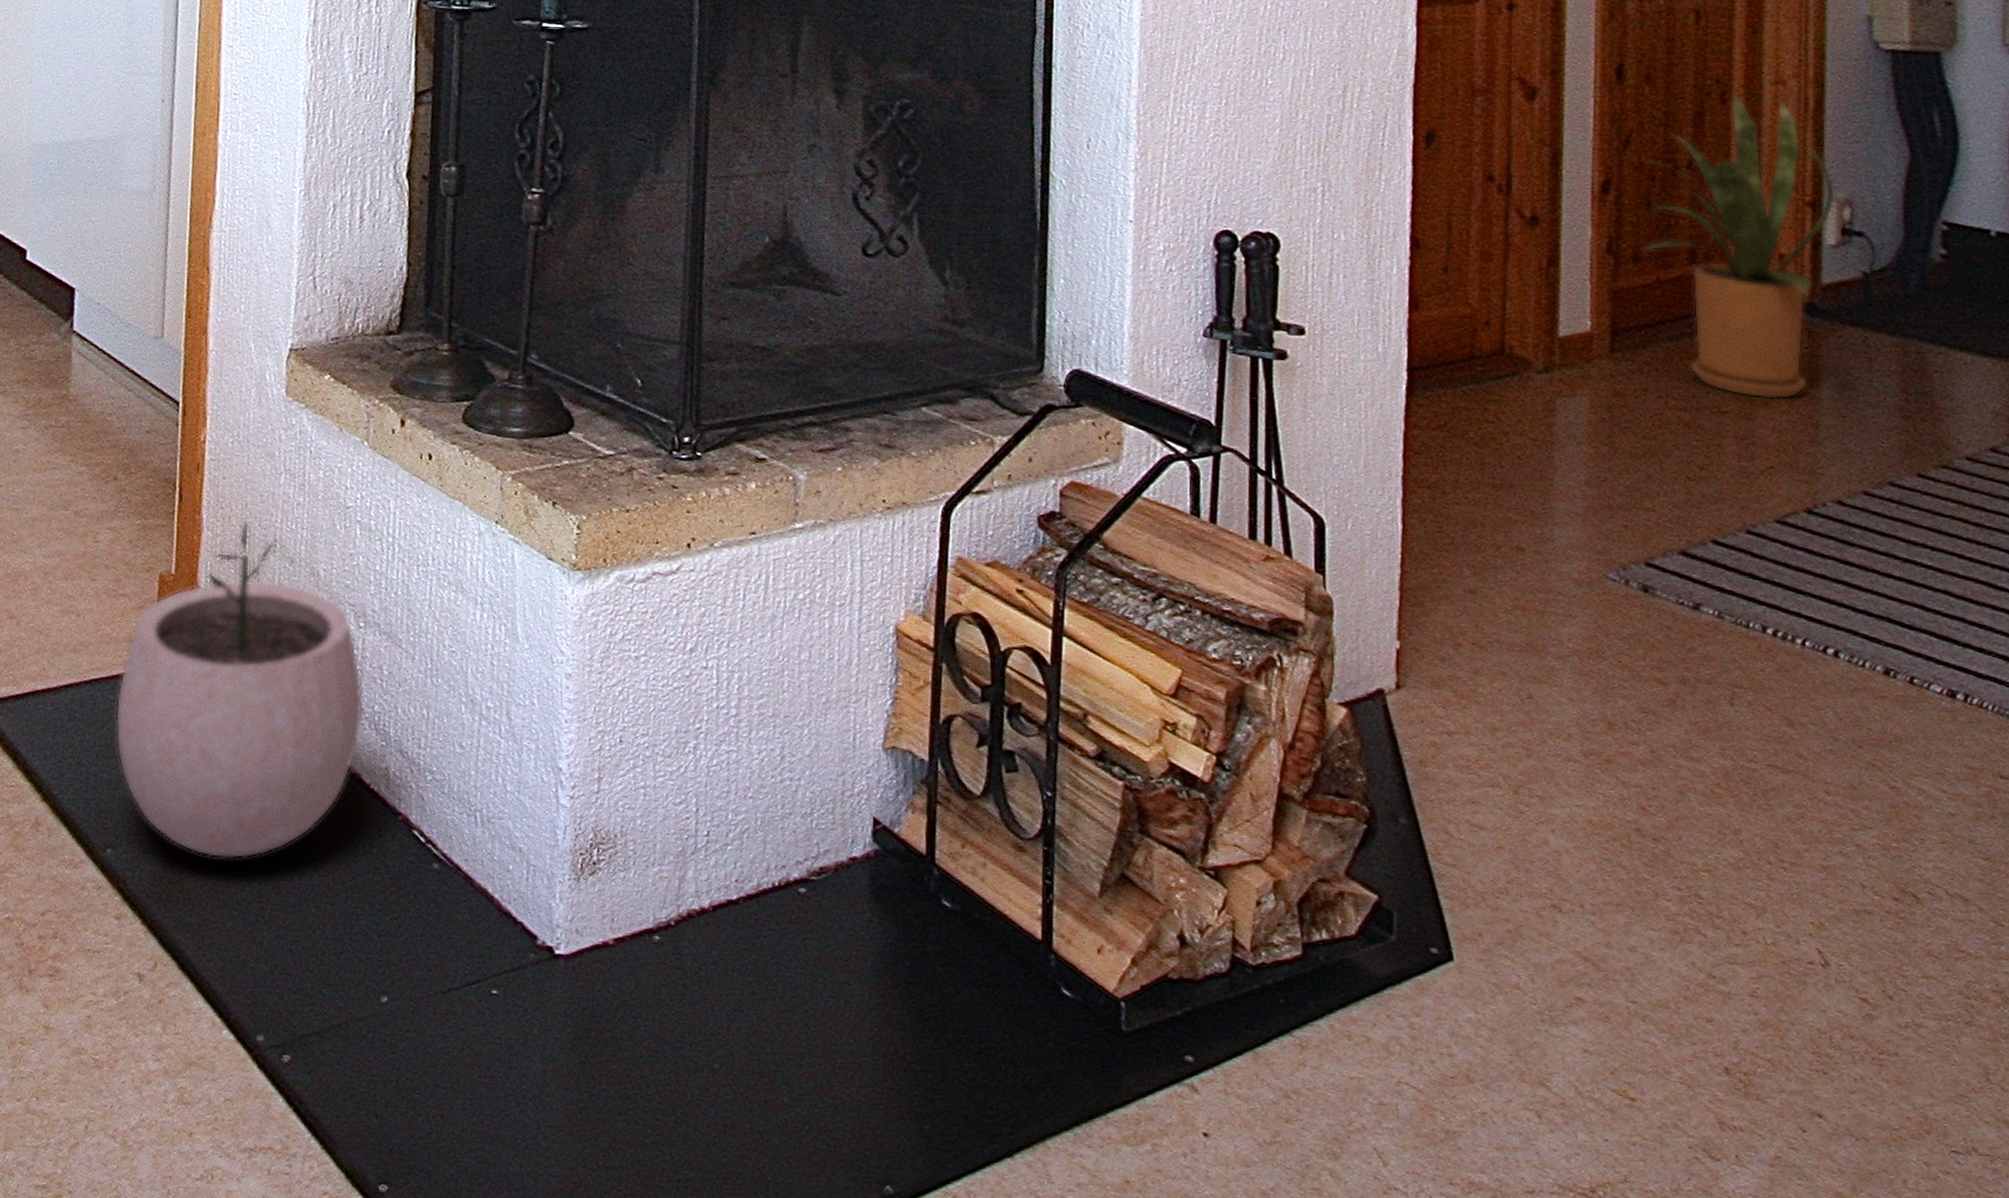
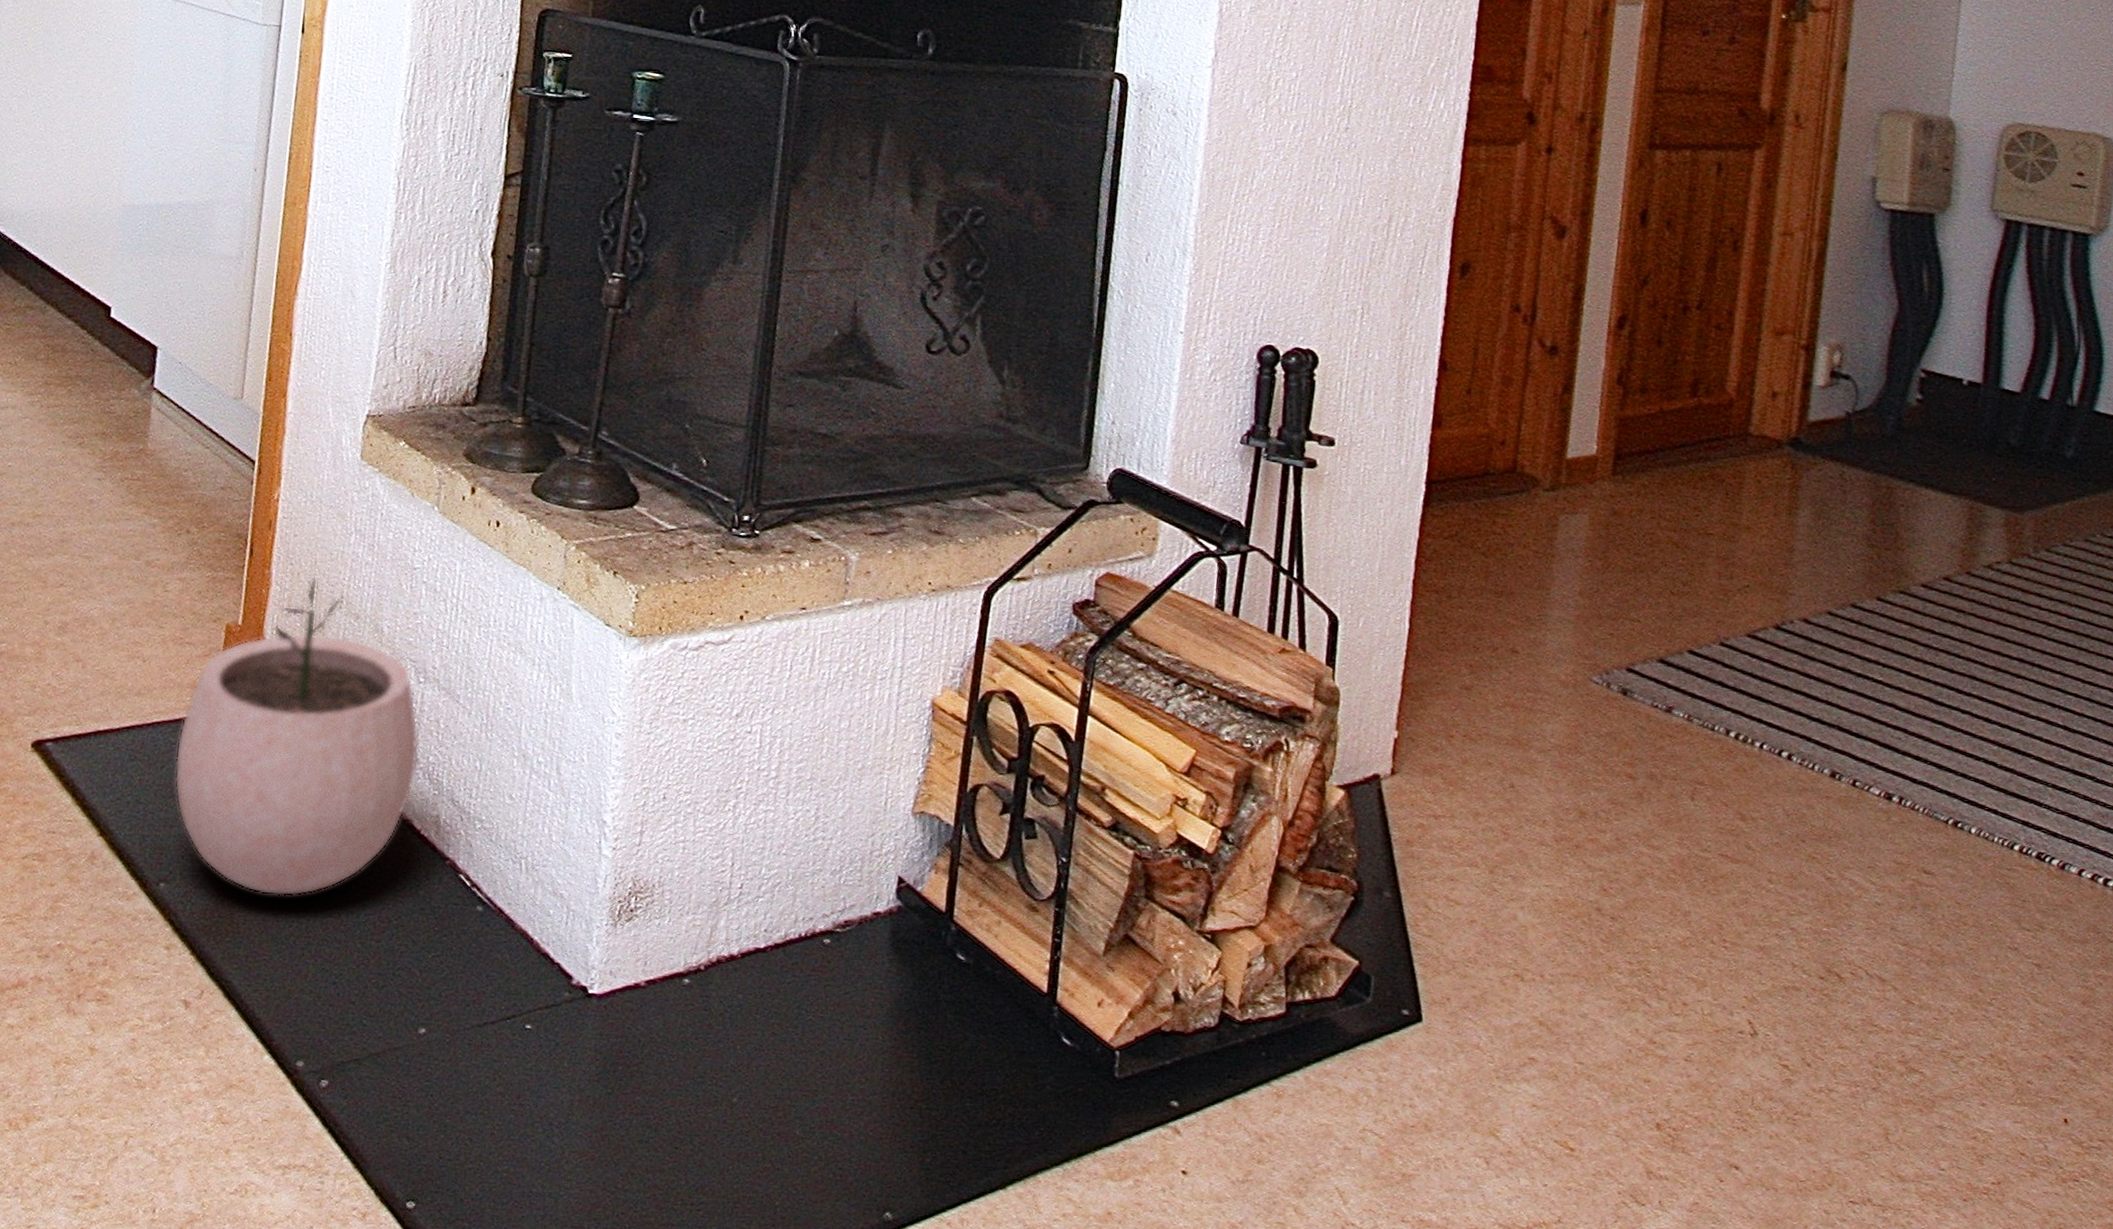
house plant: present [1627,95,1836,400] -> none [1643,243,1829,525]

